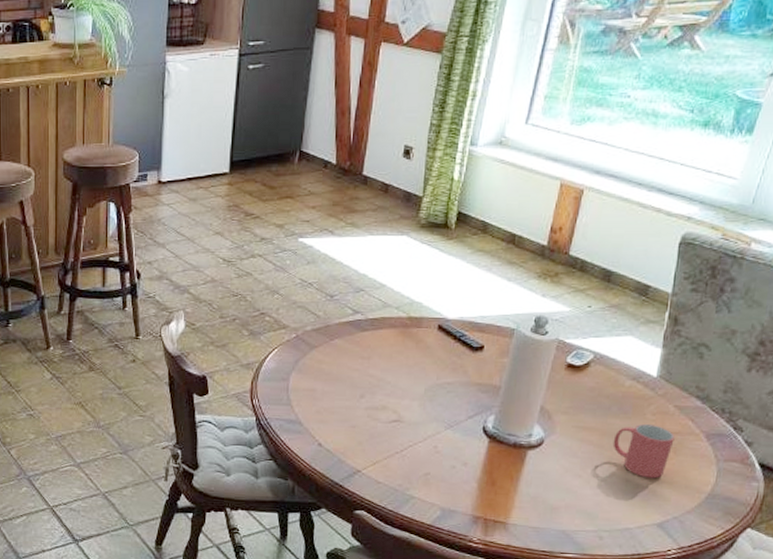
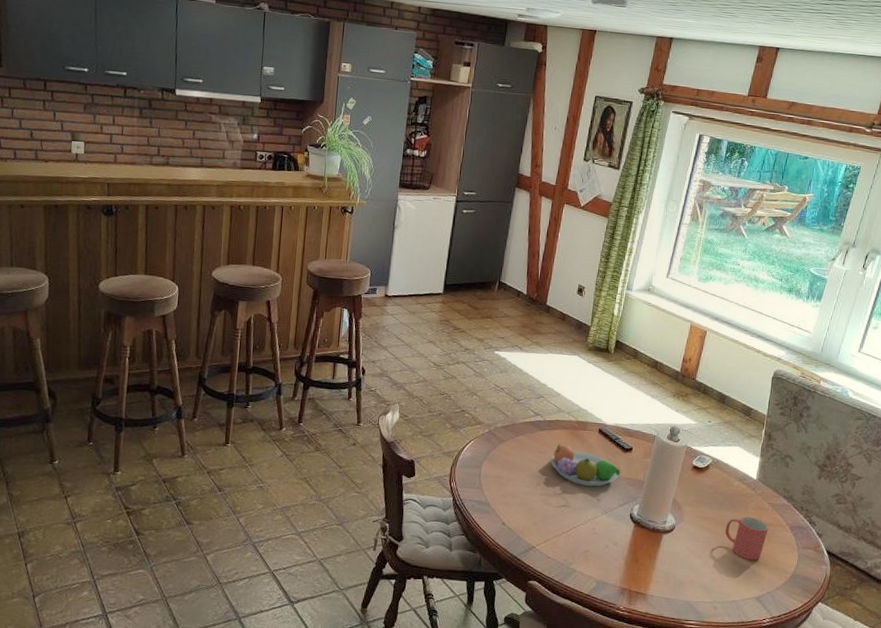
fruit bowl: none [376,346,469,396] -> present [551,444,621,487]

